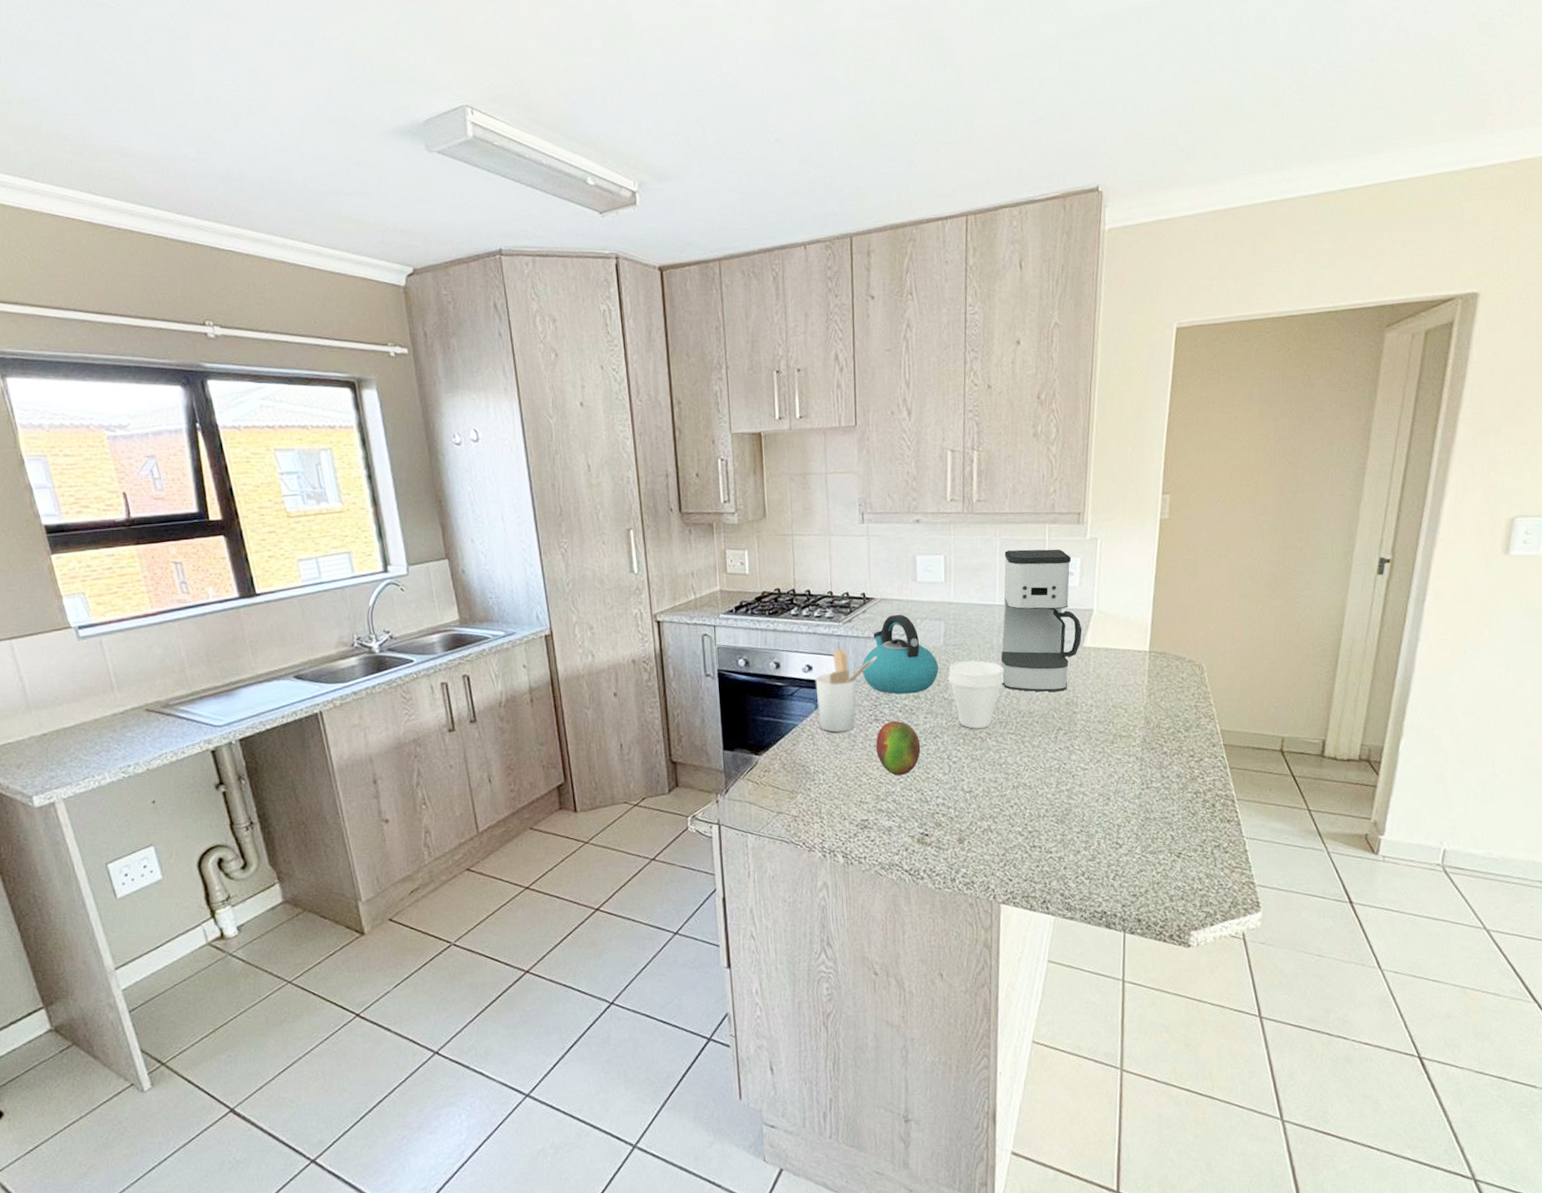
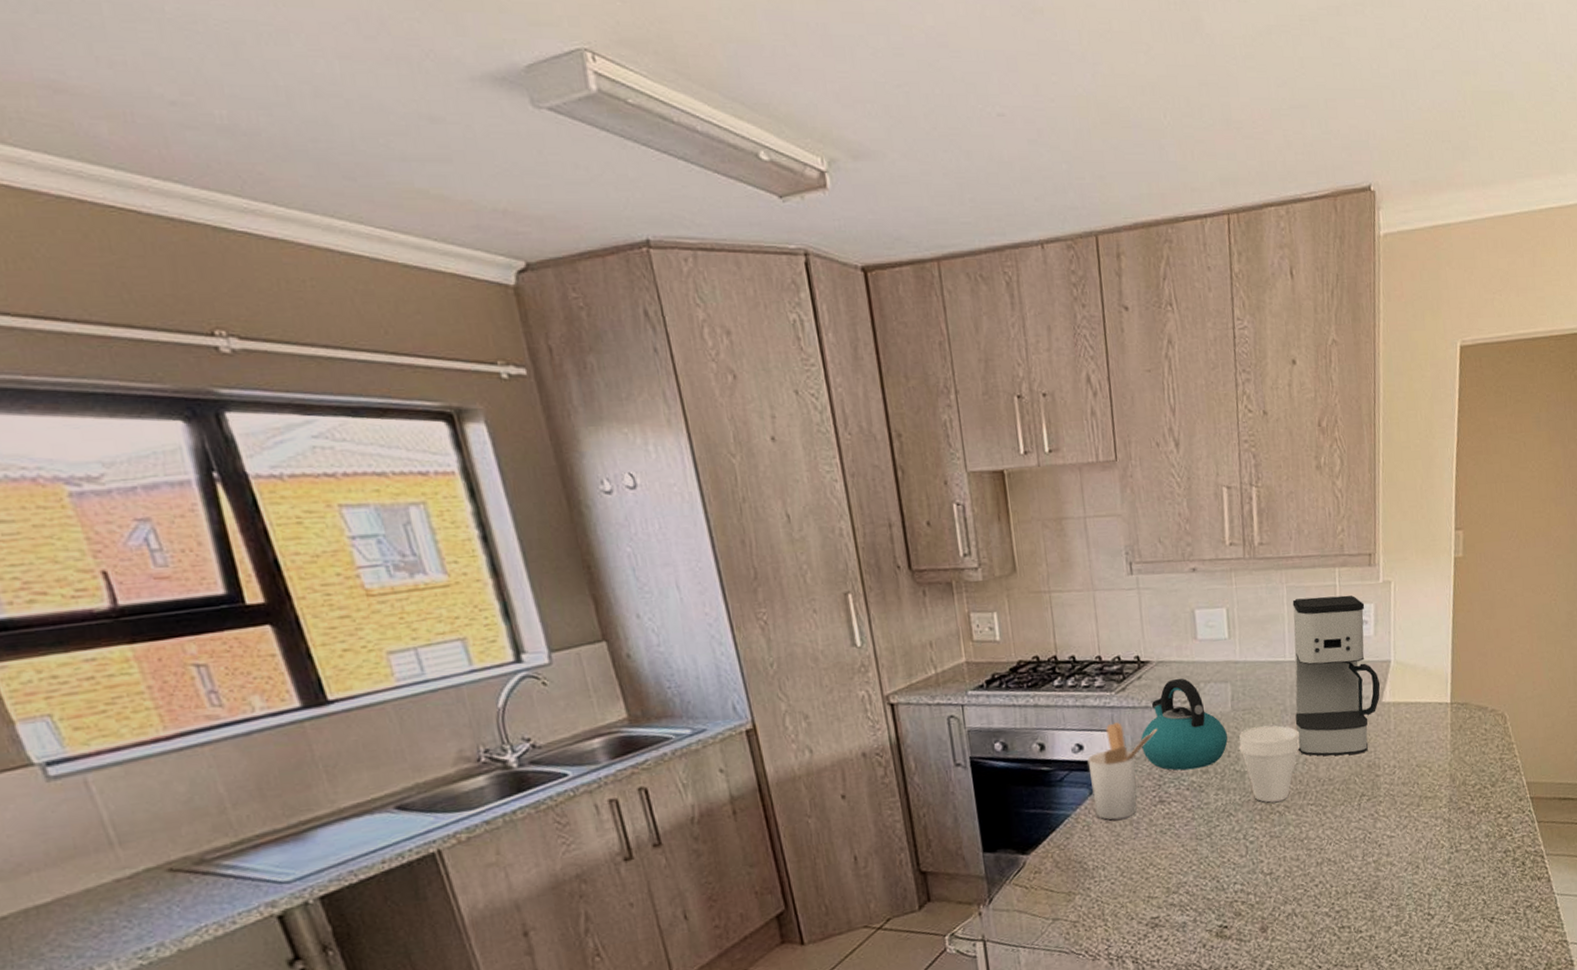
fruit: present [876,720,921,776] -> none [1162,800,1214,864]

